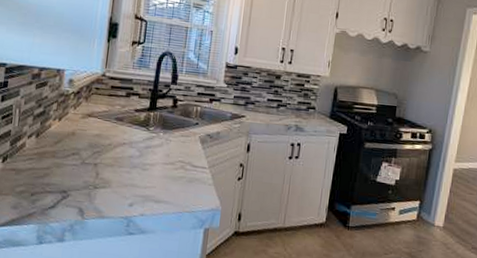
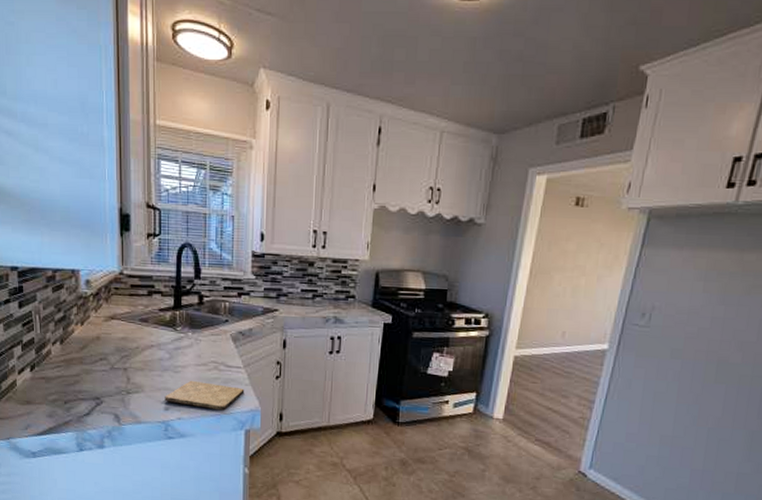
cutting board: none [130,178,208,209] -> present [165,380,245,411]

